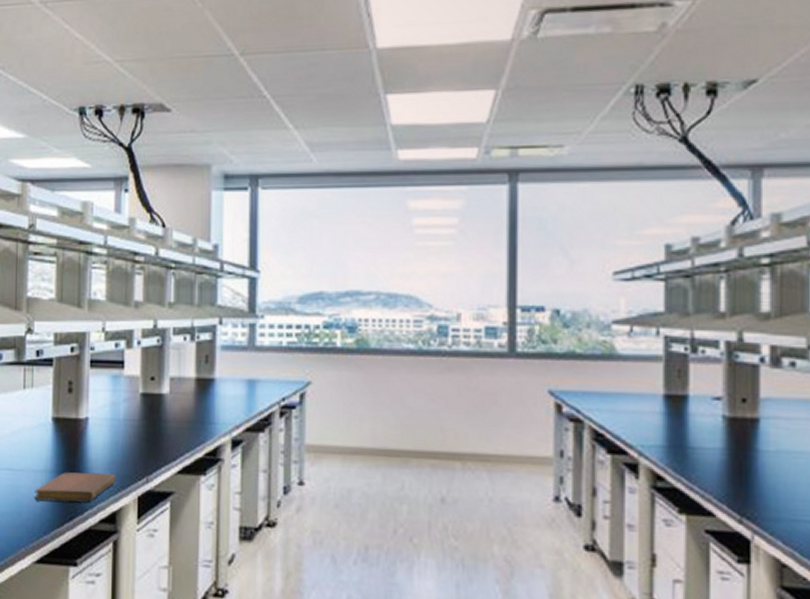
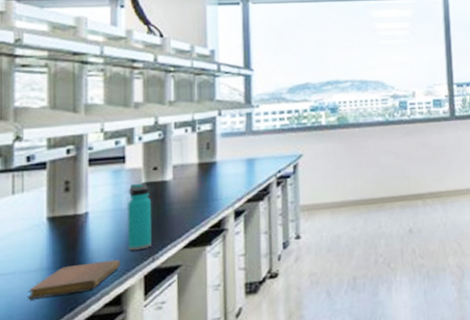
water bottle: none [124,392,148,468] -> present [128,182,152,251]

